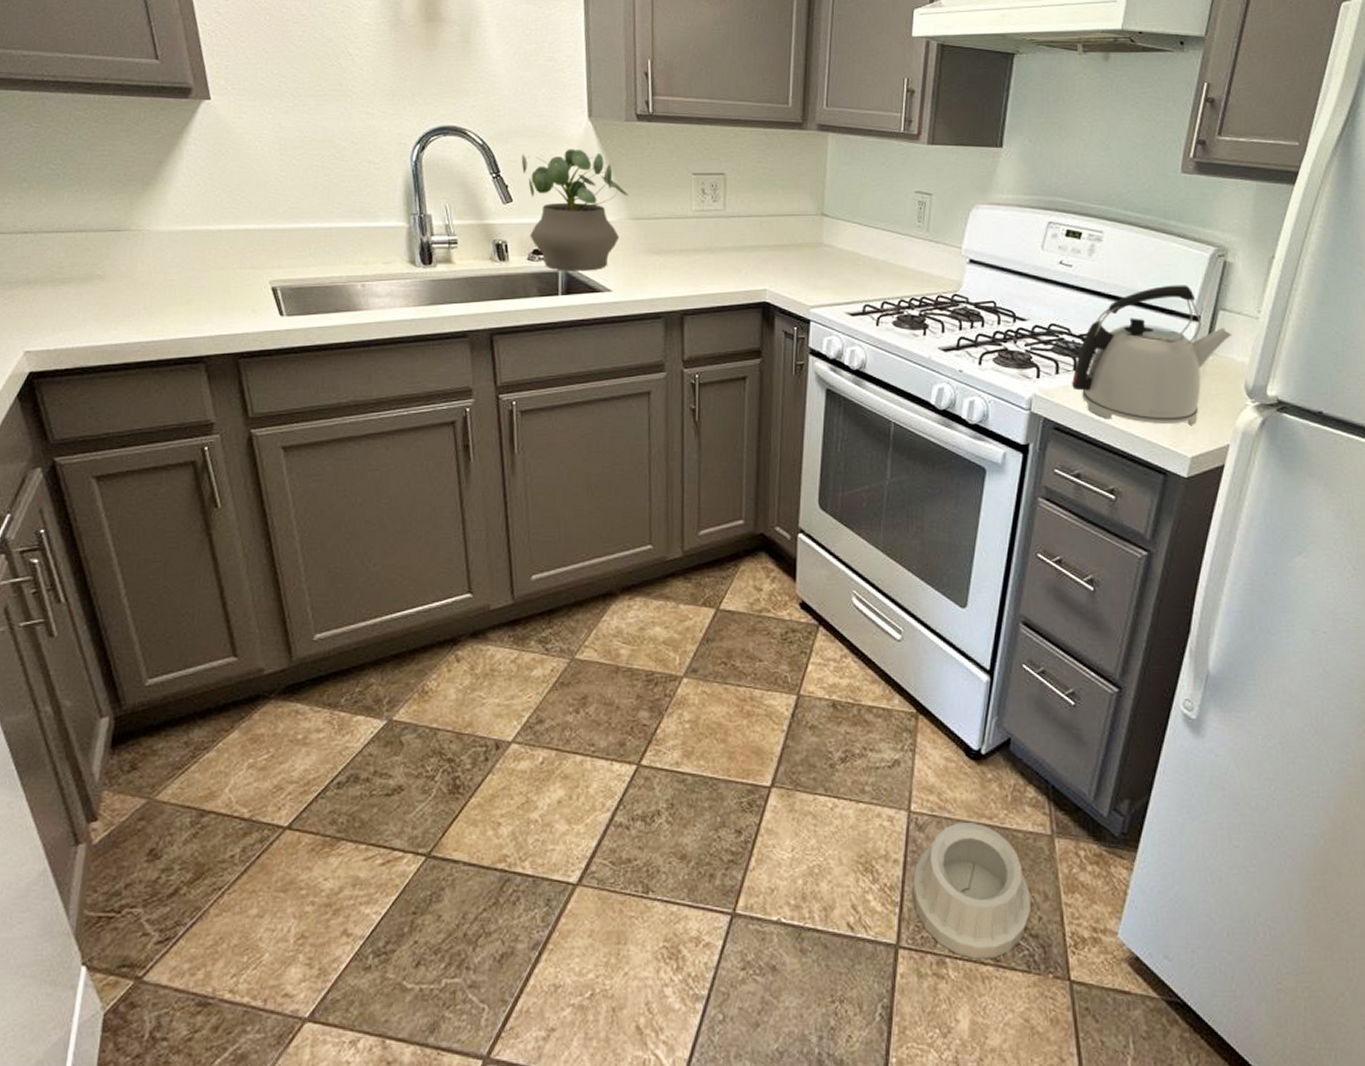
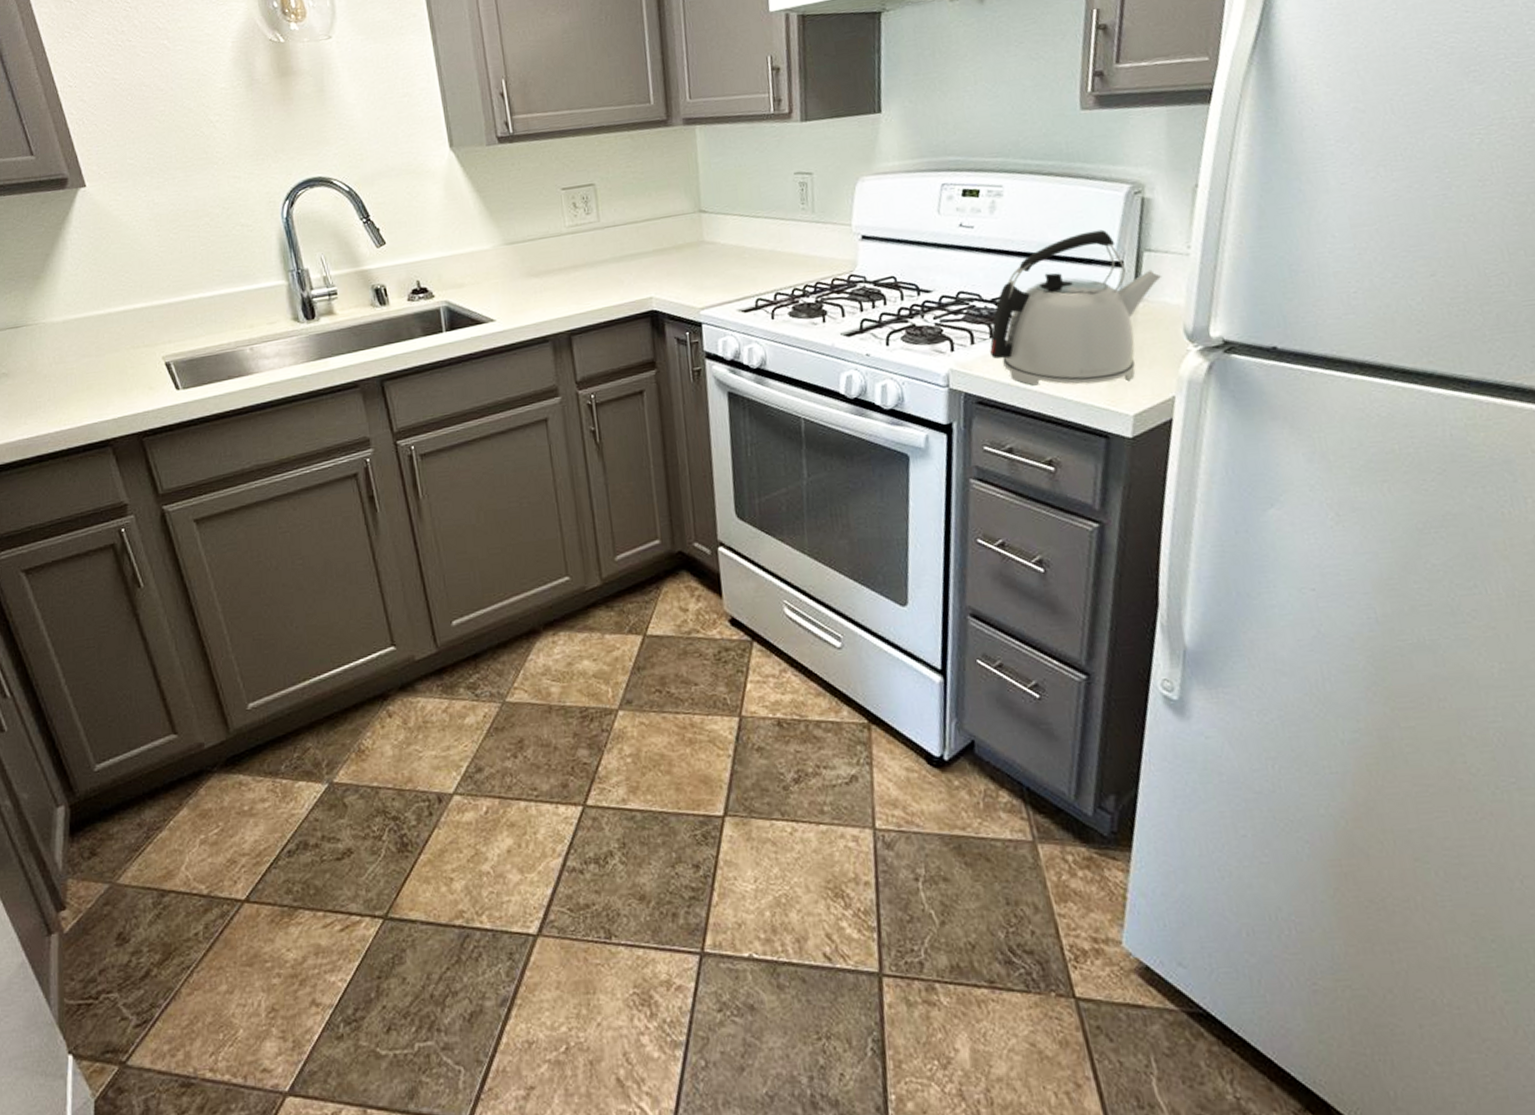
potted plant: present [521,149,628,271] -> none [388,181,500,307]
pet bowl: present [912,823,1031,959] -> none [888,835,1022,982]

